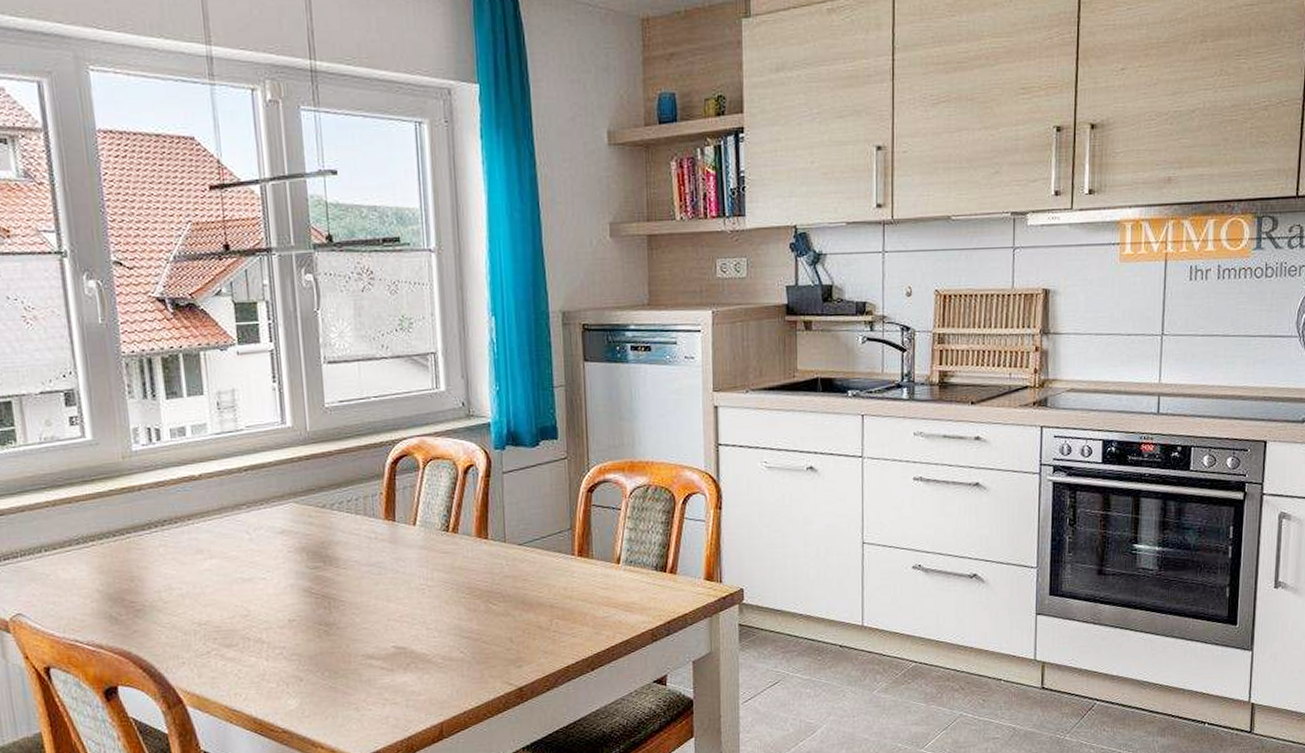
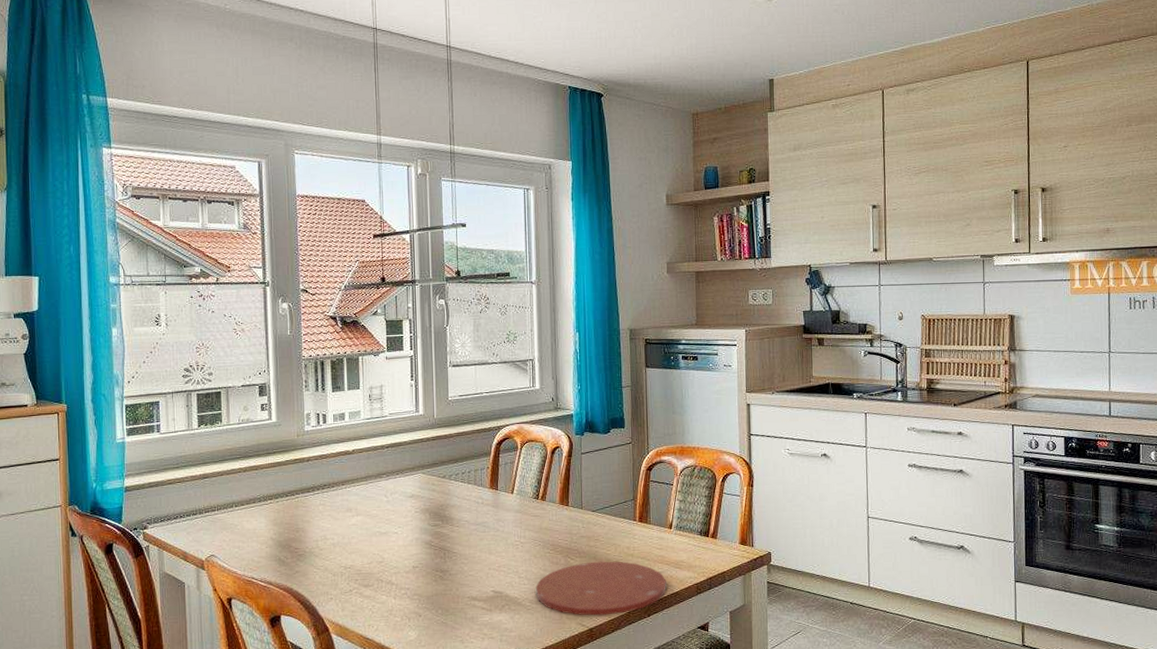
plate: none [448,605,614,672] -> present [535,561,666,616]

